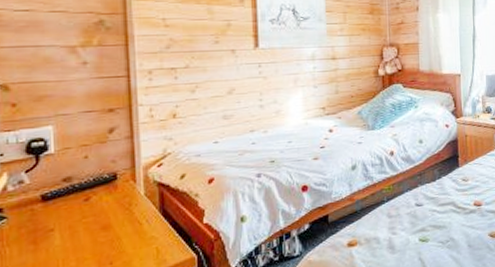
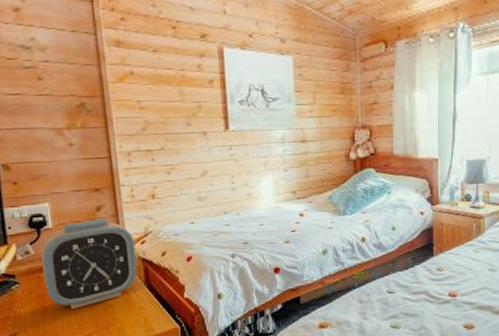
alarm clock: none [37,141,152,244] -> present [40,218,138,309]

